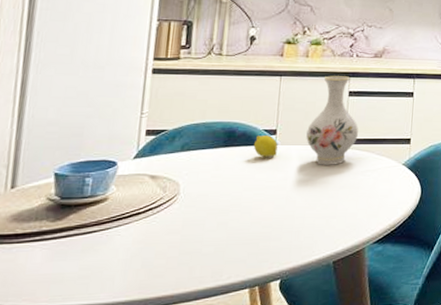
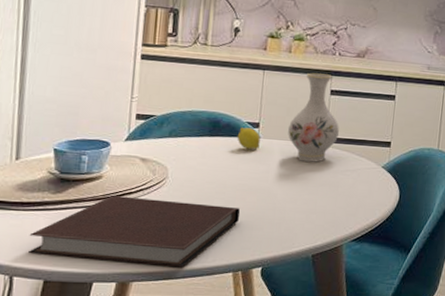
notebook: none [22,217,257,290] -> present [29,195,241,268]

